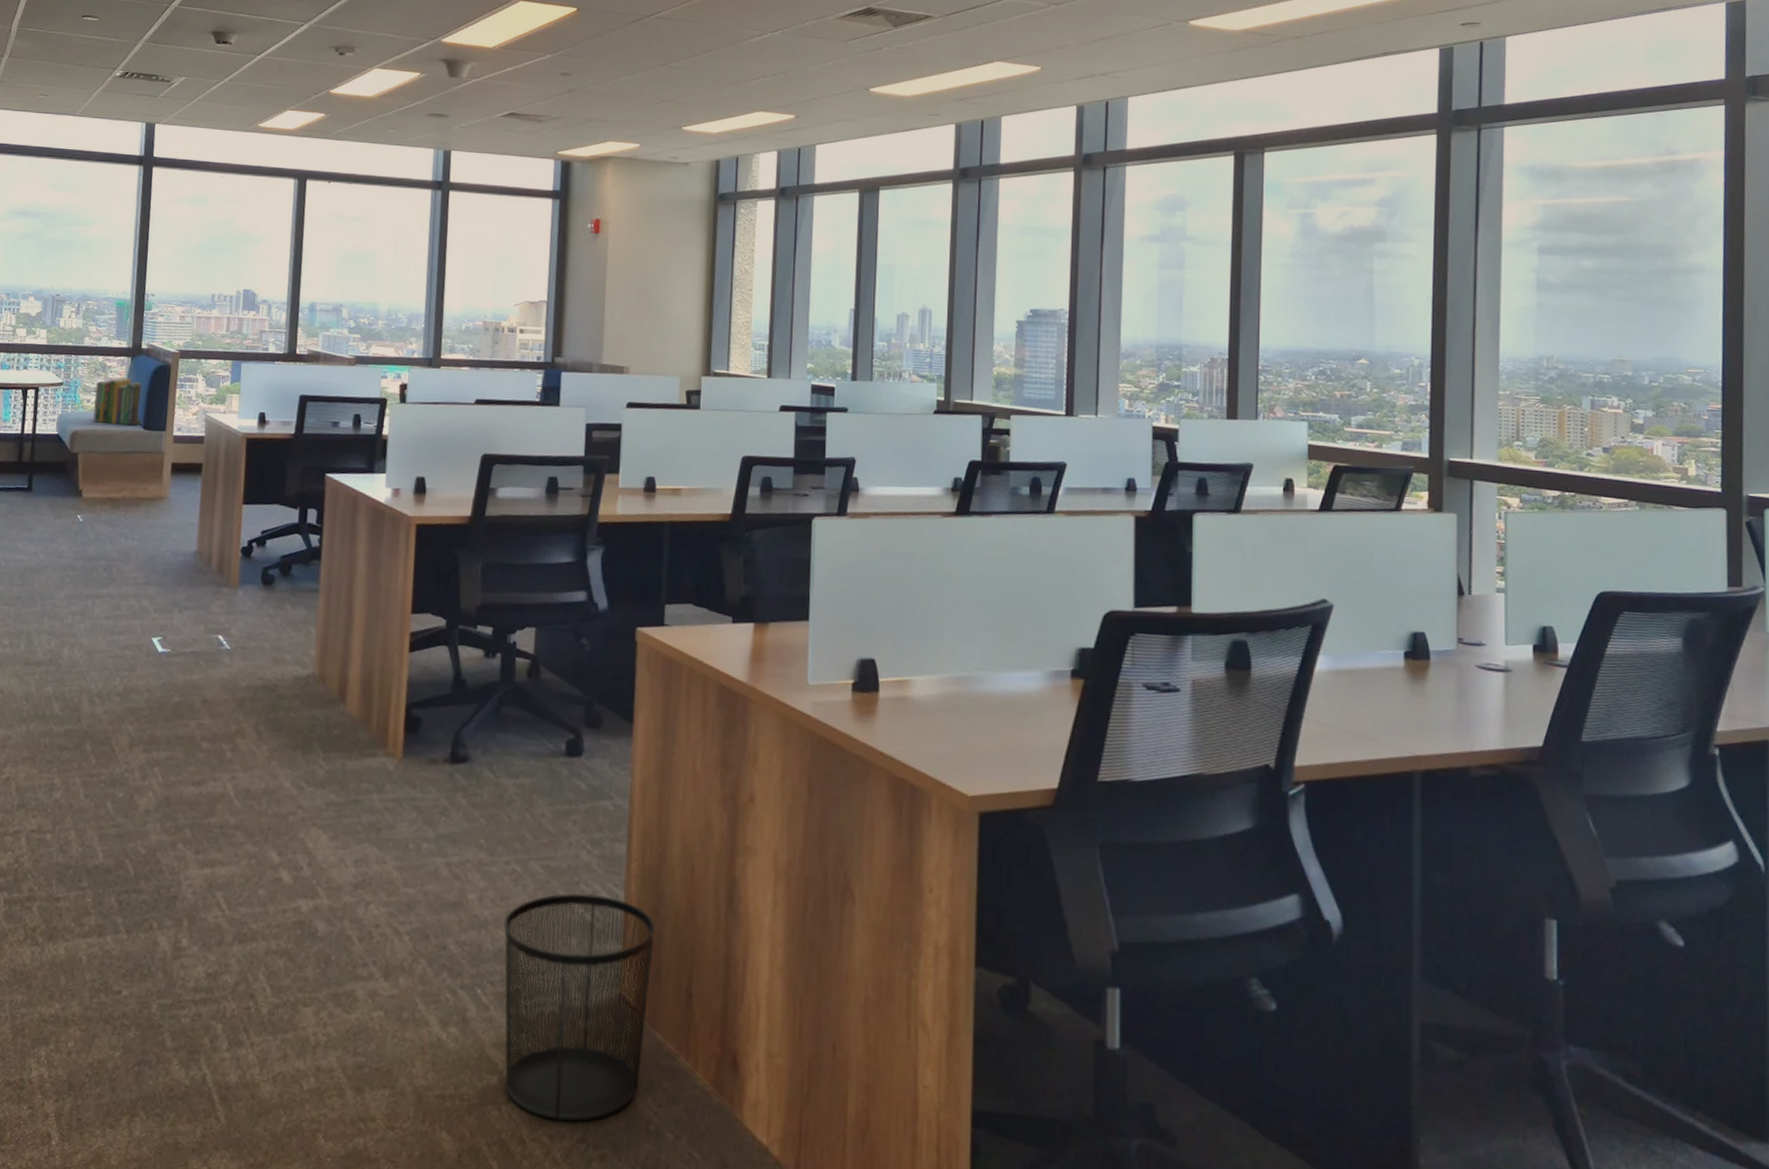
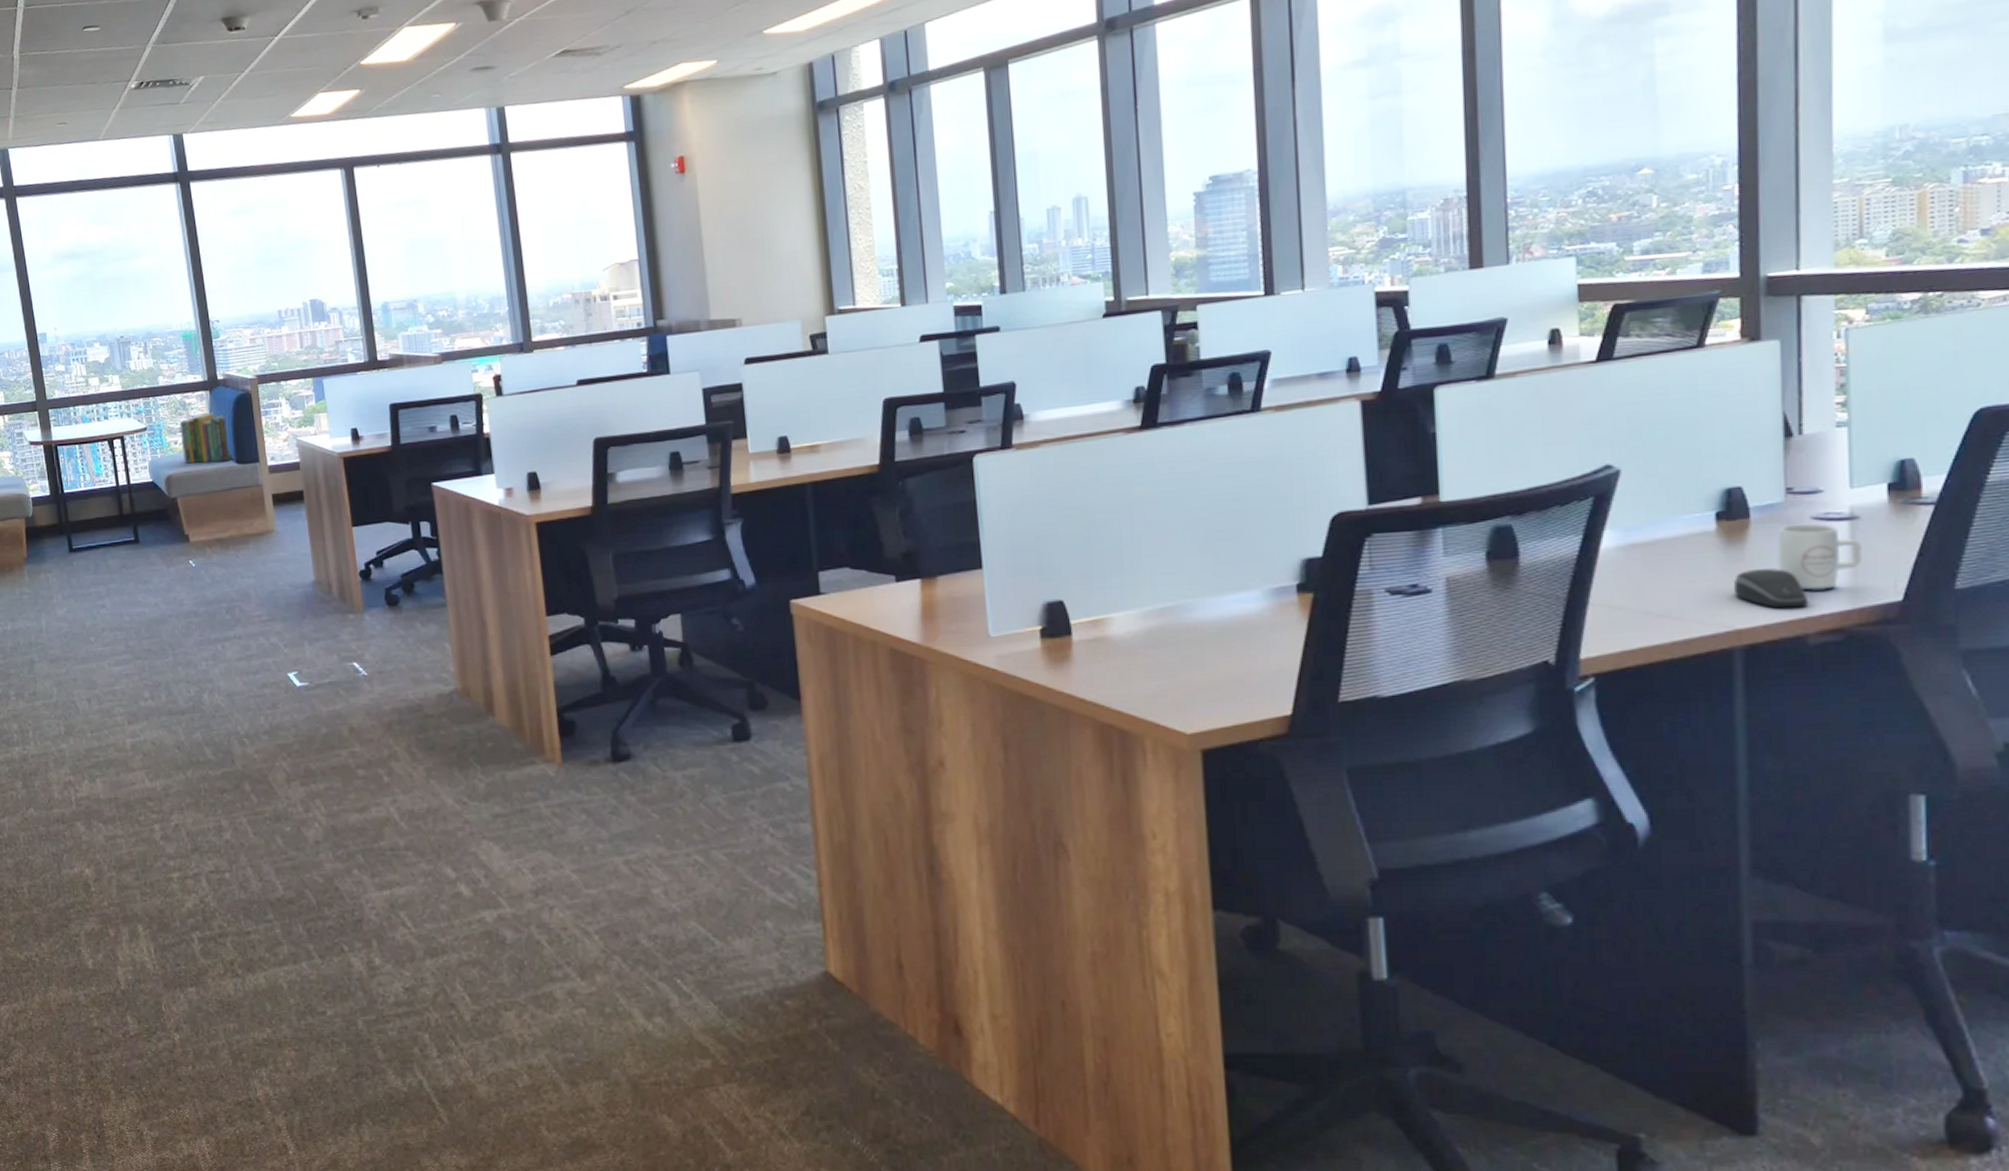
waste bin: present [503,893,655,1123] -> none [693,877,859,1098]
computer mouse: none [1416,704,1472,742] -> present [1734,568,1809,608]
mug: none [1450,669,1513,731] -> present [1777,523,1862,592]

